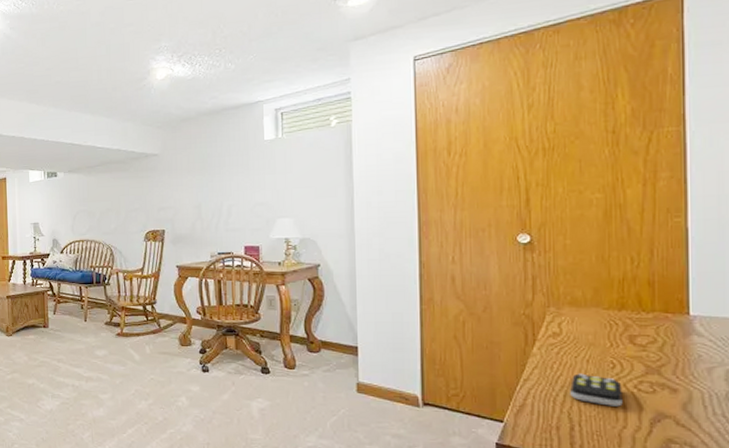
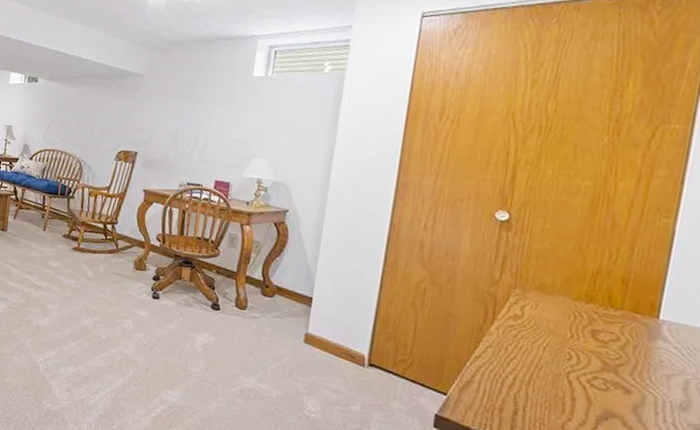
remote control: present [570,373,623,407] -> none [520,359,576,399]

